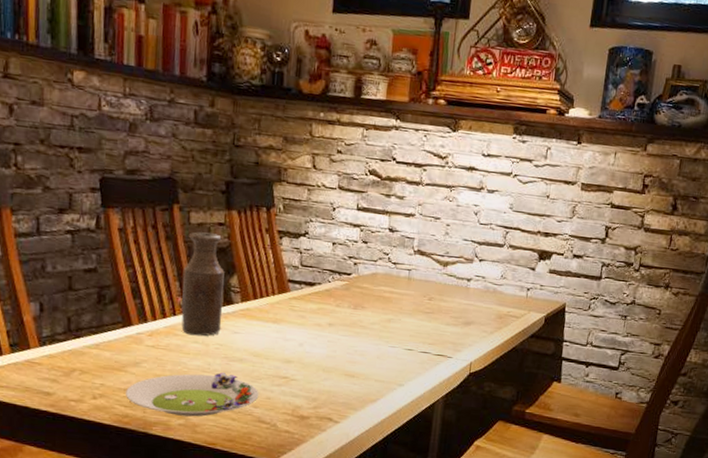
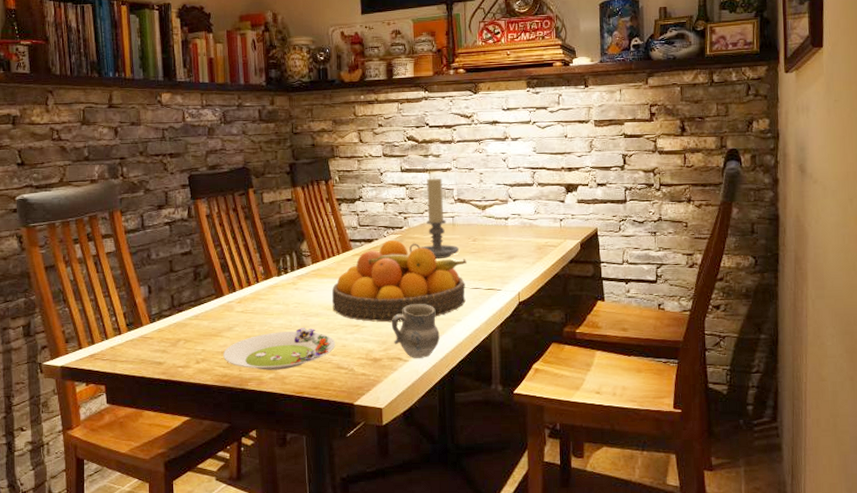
bottle: present [181,232,225,336] -> none [261,208,298,298]
fruit bowl: none [259,286,419,380] -> present [331,239,467,323]
cup: none [325,361,378,421] -> present [391,304,440,358]
candle holder: none [355,221,412,315] -> present [409,177,459,258]

